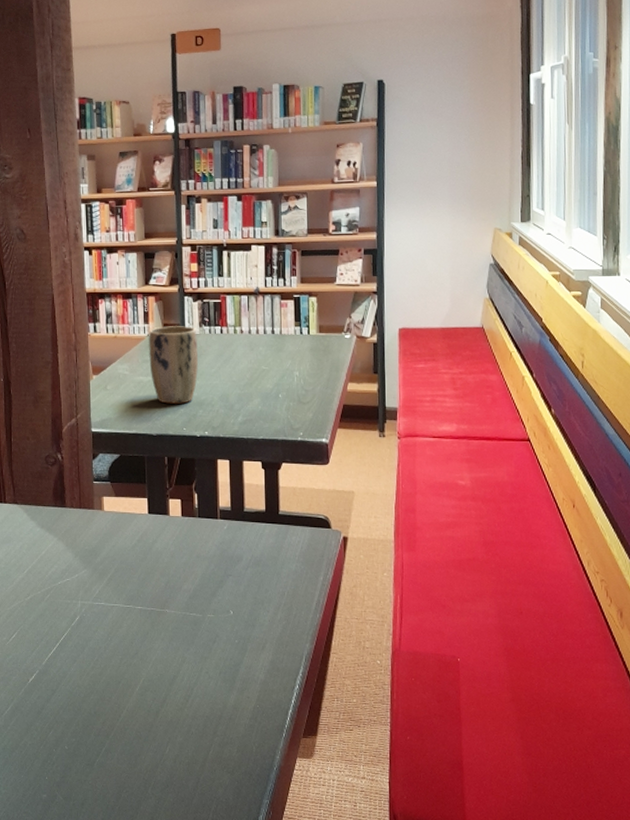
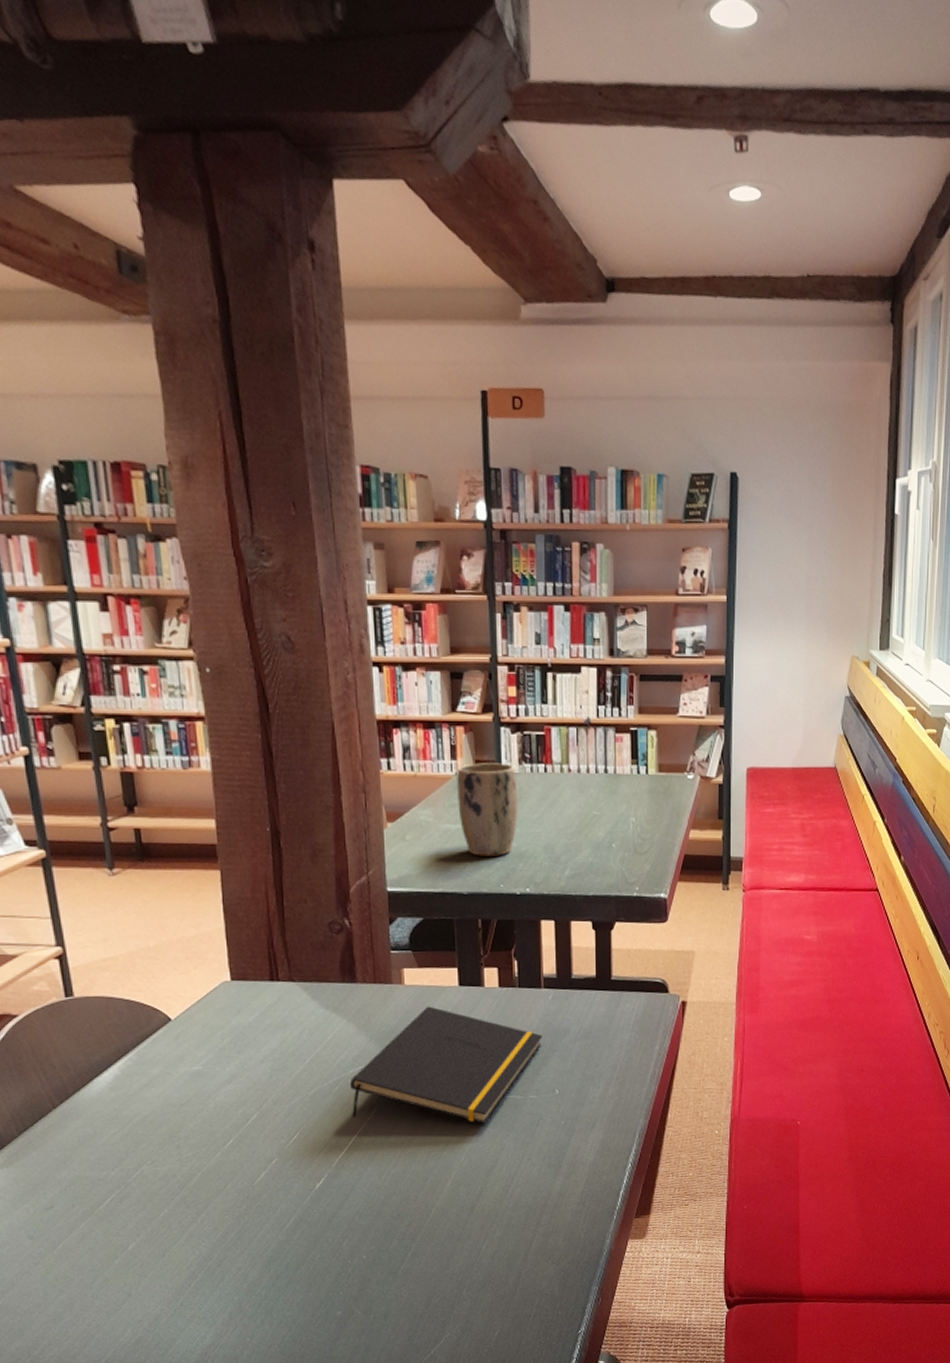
notepad: none [58,530,220,637] -> present [349,1006,543,1124]

